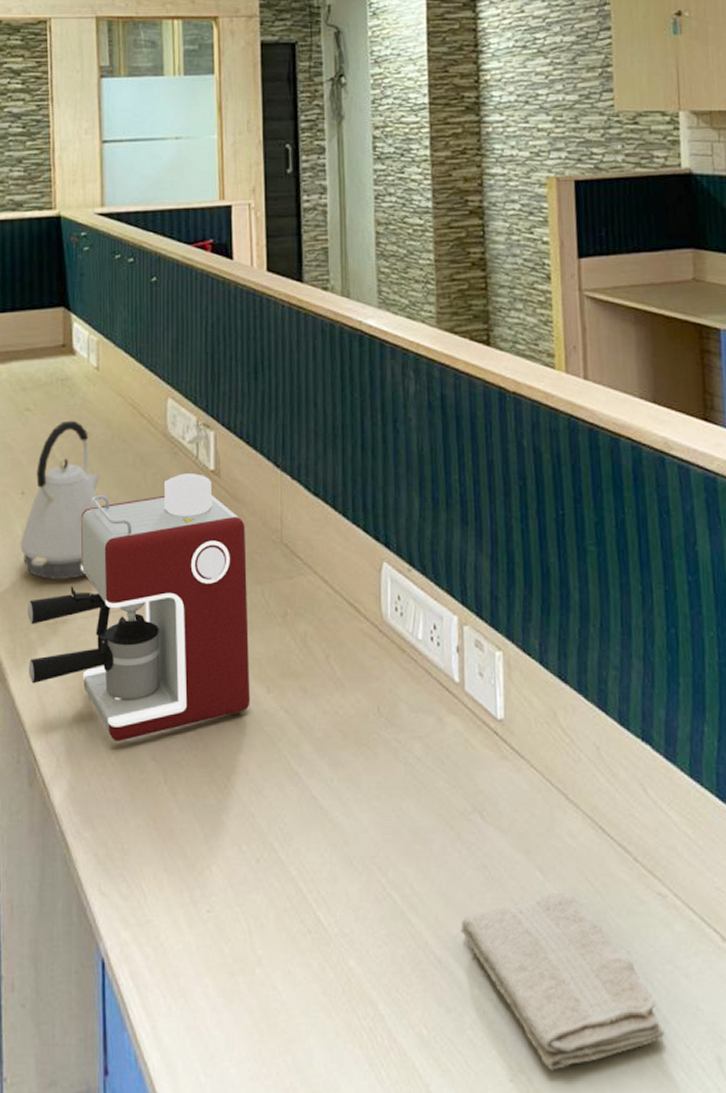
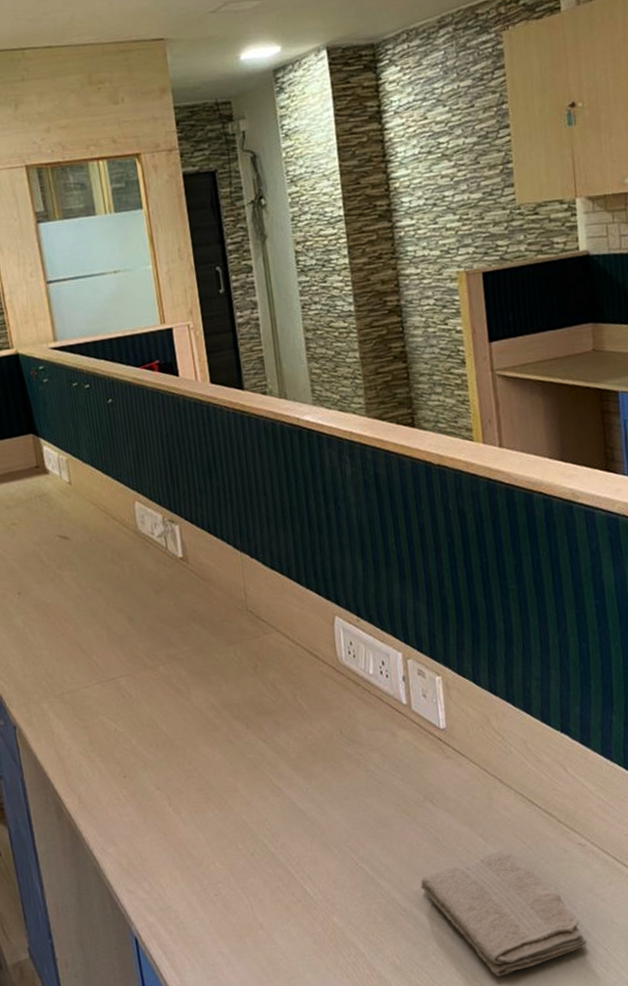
kettle: present [20,420,101,581] -> none [23,529,88,661]
coffee maker: present [28,473,250,741] -> none [37,561,234,779]

